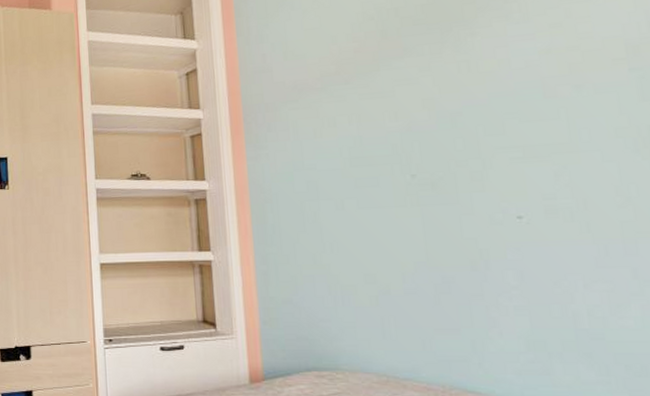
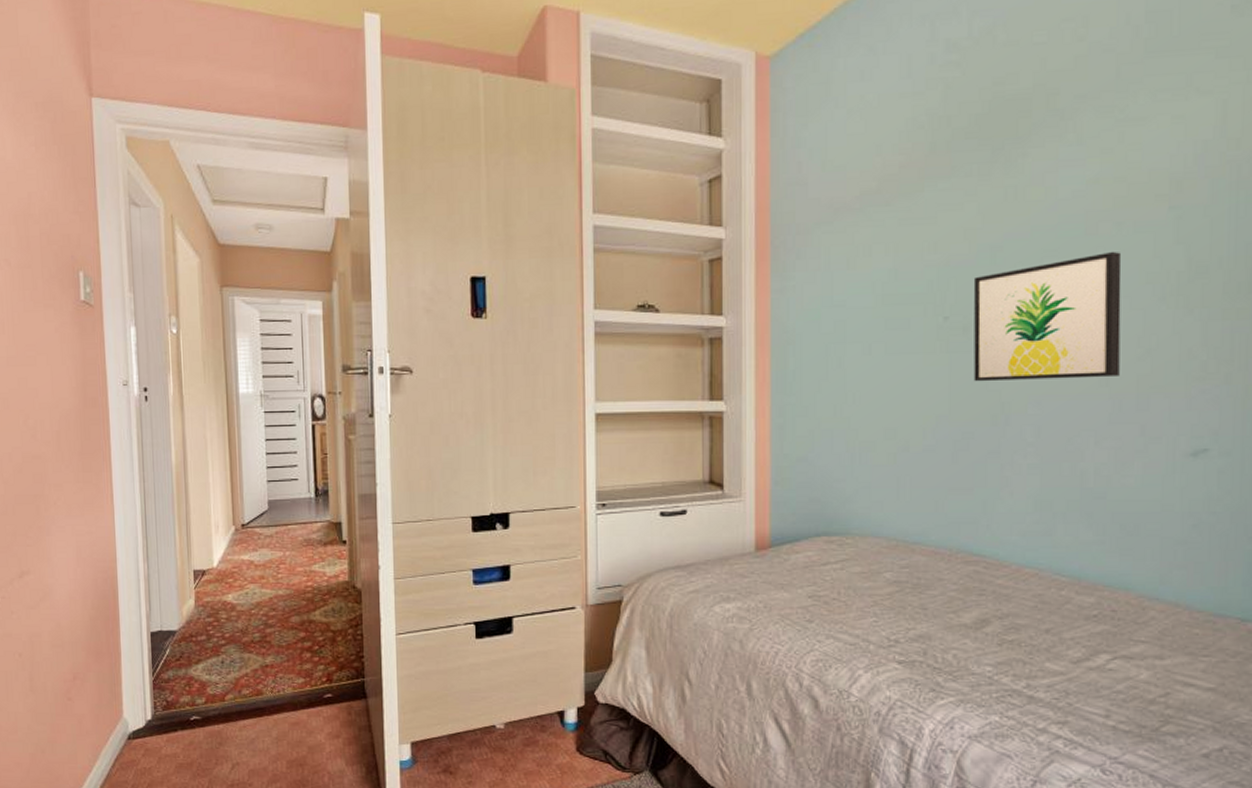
wall art: none [437,110,601,231] -> present [974,251,1122,382]

